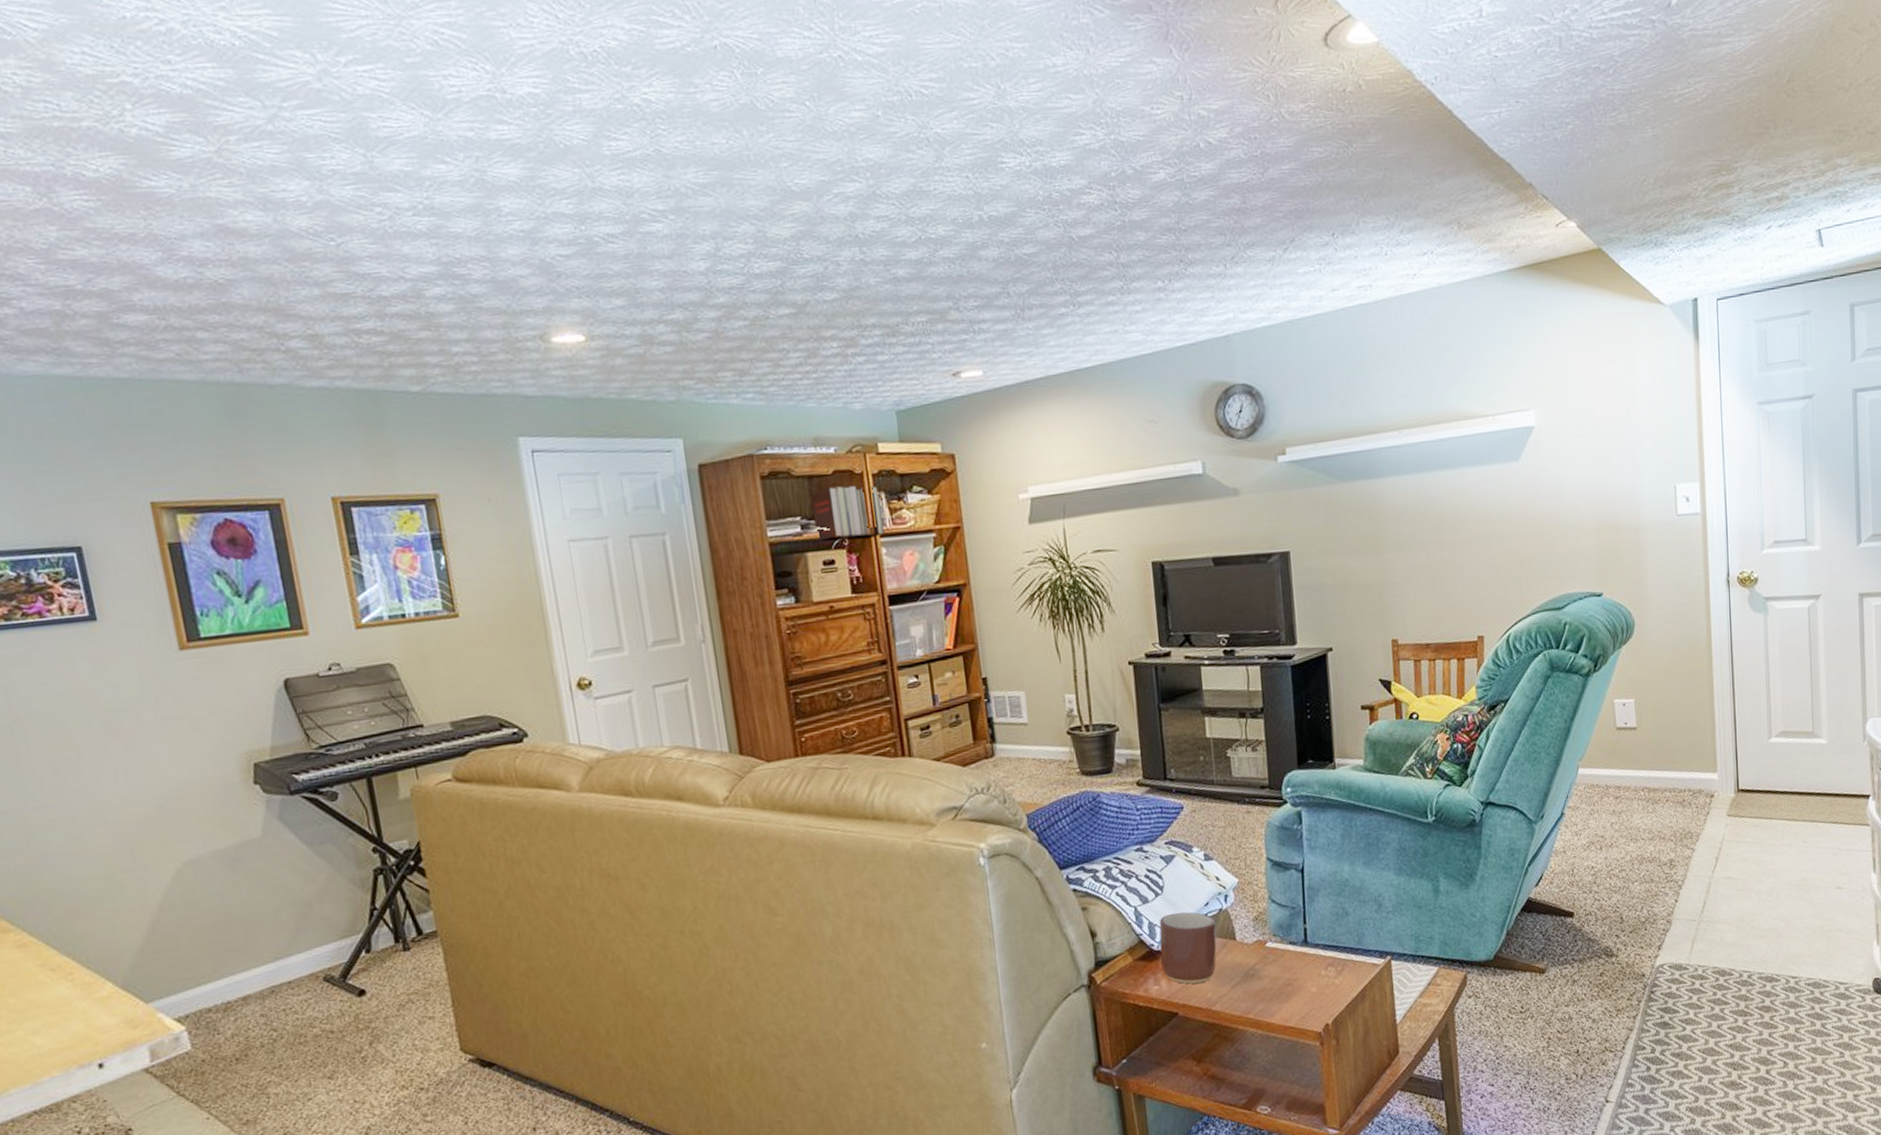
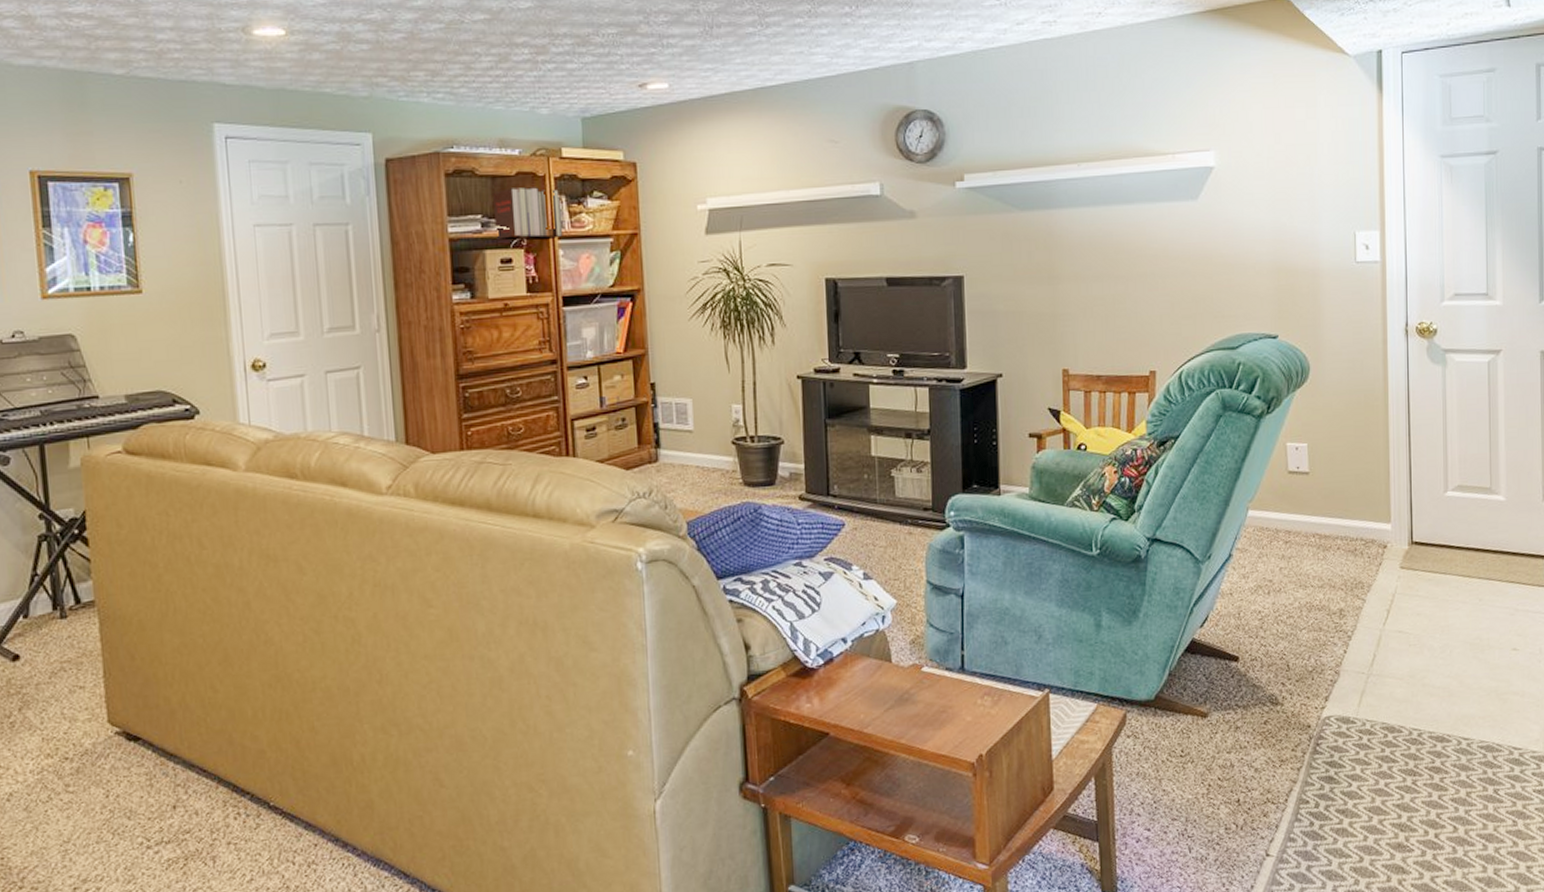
mug: present [1159,912,1217,984] -> none [814,630,872,704]

